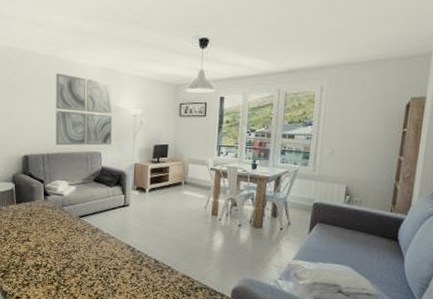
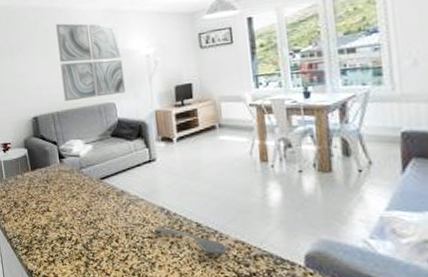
soupspoon: none [120,260,176,286] -> present [154,227,227,254]

